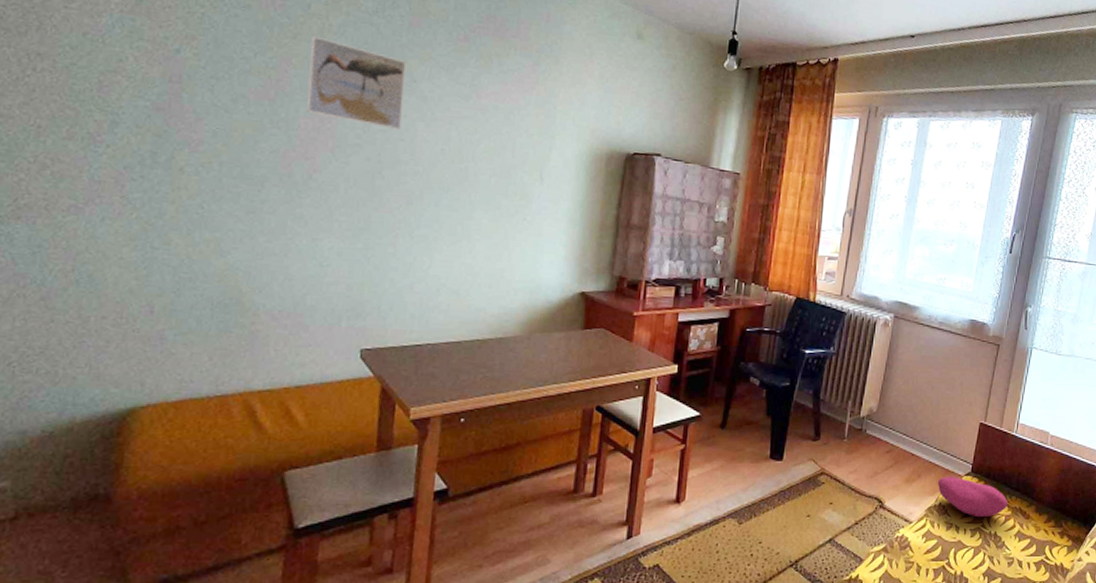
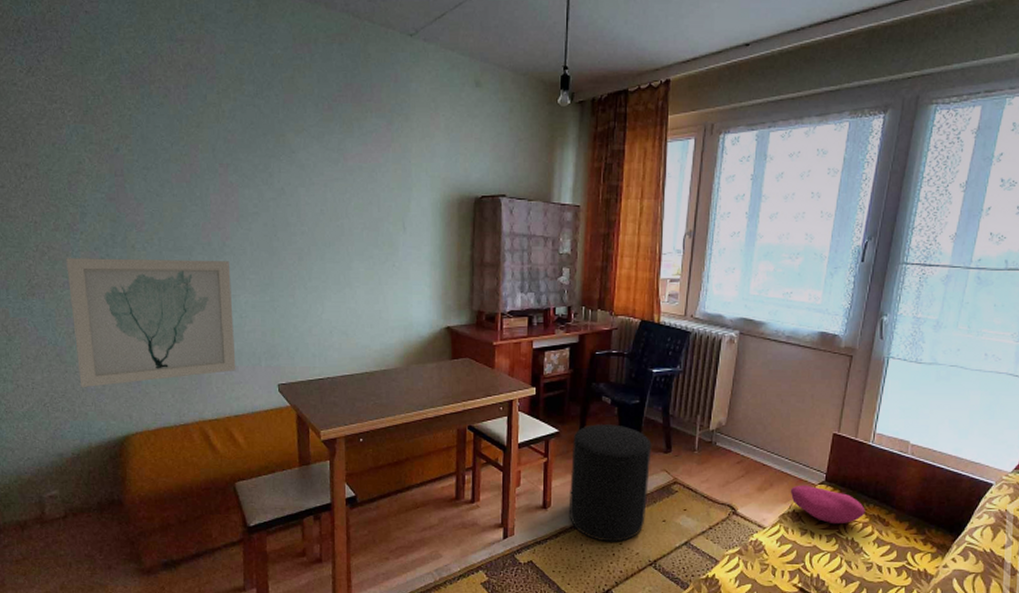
wall art: none [71,175,315,344] -> present [66,258,236,388]
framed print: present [305,35,407,129] -> none [210,122,287,196]
stool: none [704,408,800,541] -> present [568,424,652,542]

